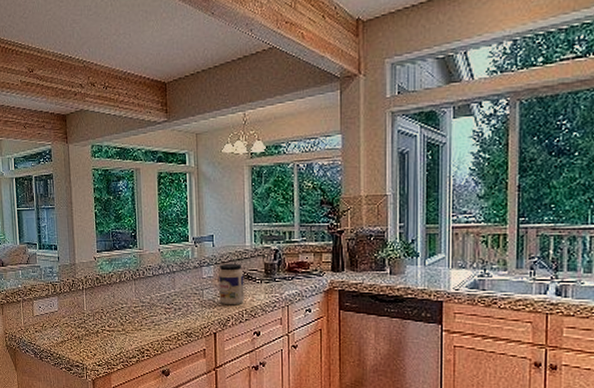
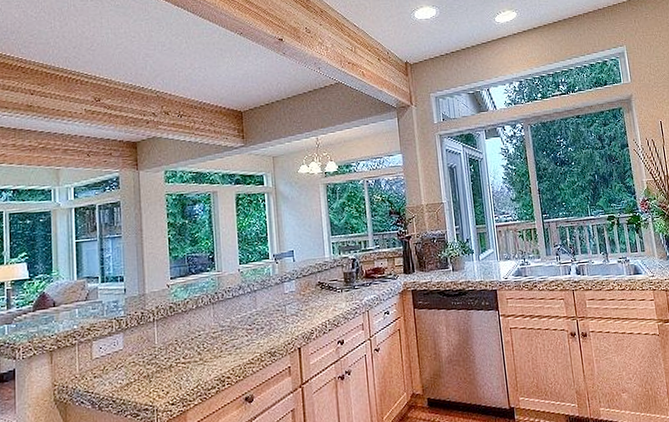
jar: present [219,263,245,305] -> none [300,275,327,318]

